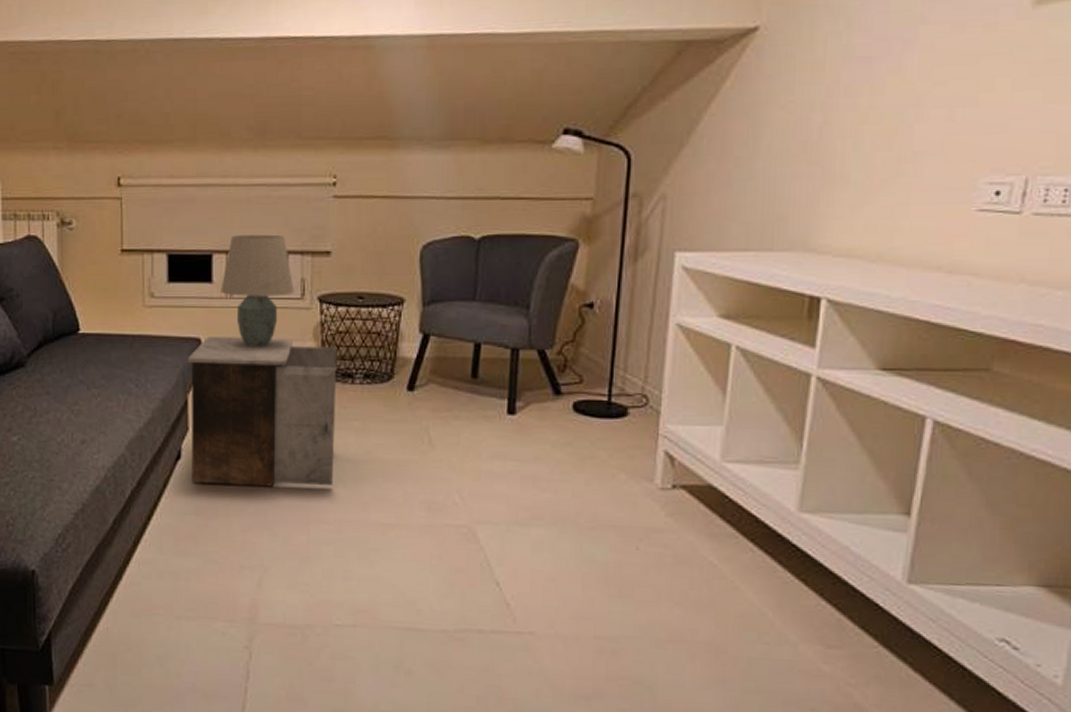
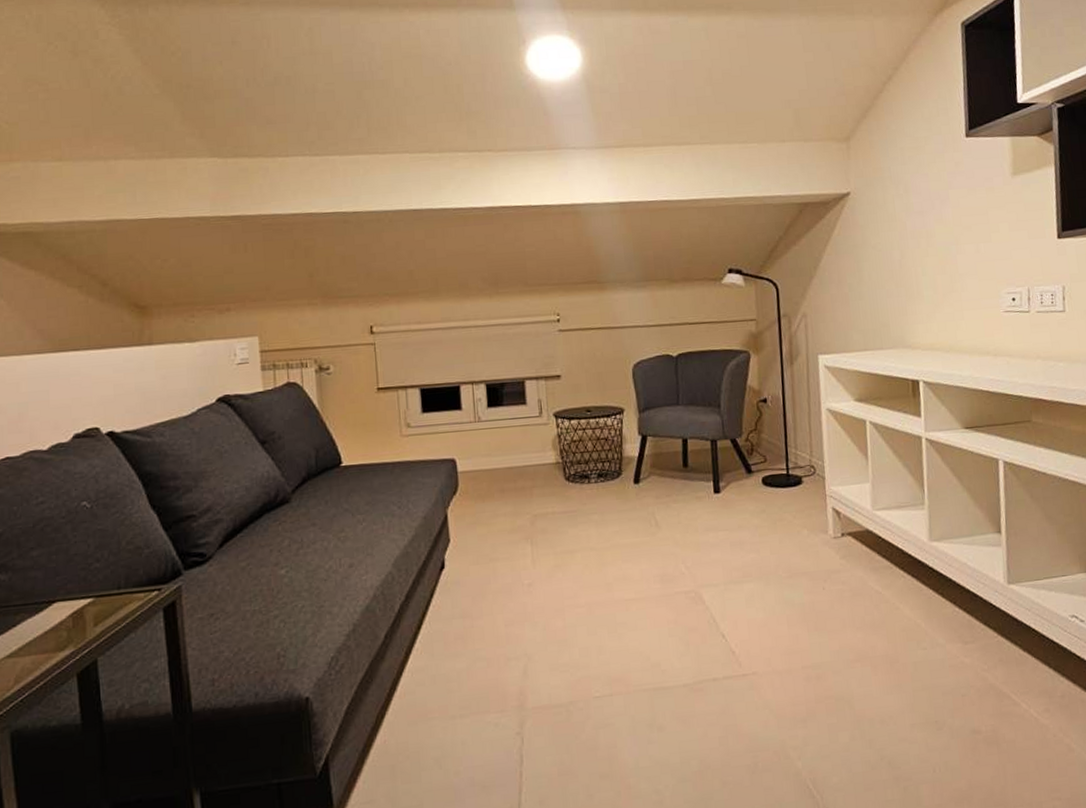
nightstand: present [188,337,337,487] -> none [445,451,581,589]
table lamp: present [220,234,295,348] -> none [469,365,534,462]

